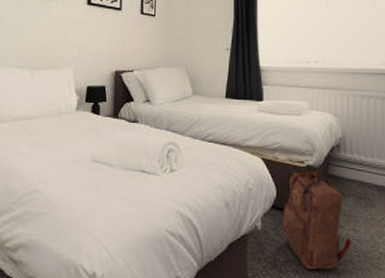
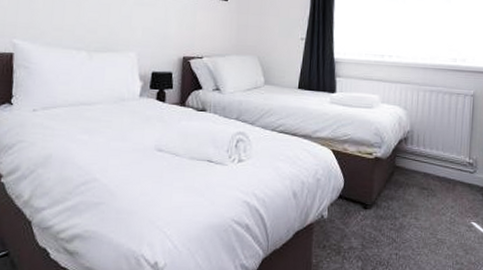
backpack: present [281,171,352,270] -> none [347,163,413,256]

